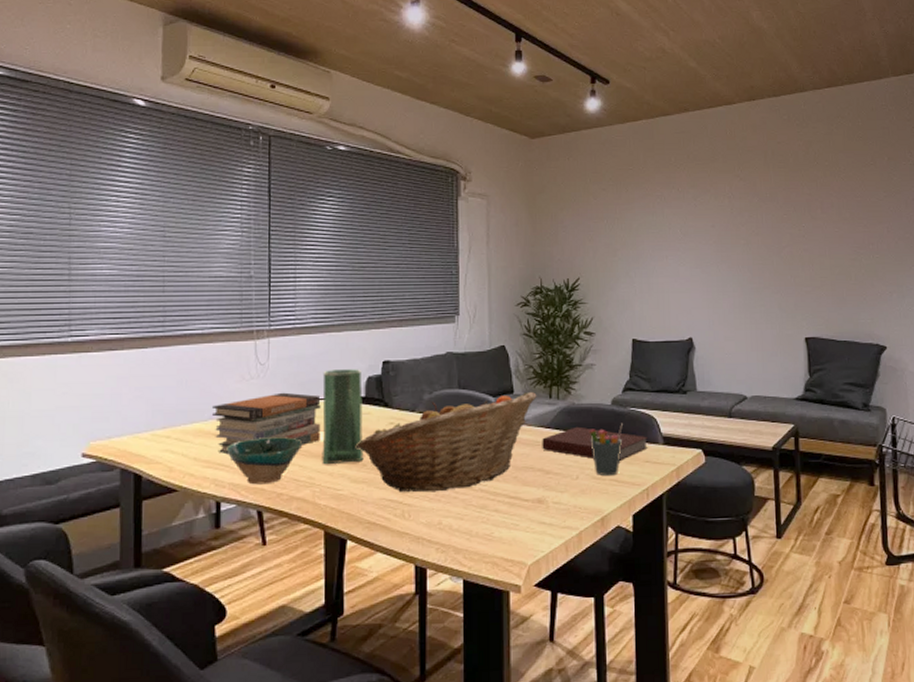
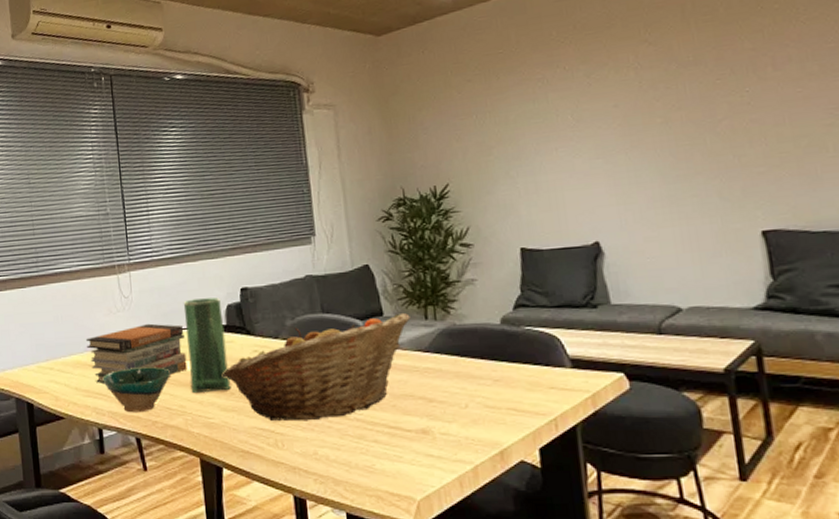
notebook: present [542,426,648,462] -> none [420,349,552,389]
pen holder: present [590,422,623,477] -> none [477,344,519,405]

